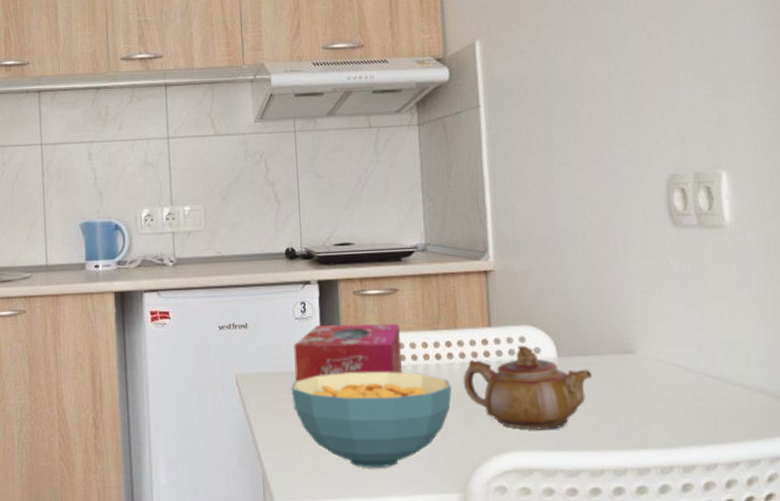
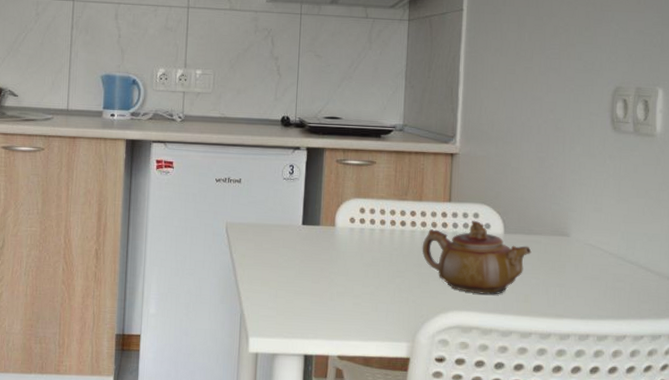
cereal bowl: present [291,371,452,469] -> none [273,230,412,316]
tissue box: present [293,323,402,382] -> none [277,186,374,236]

